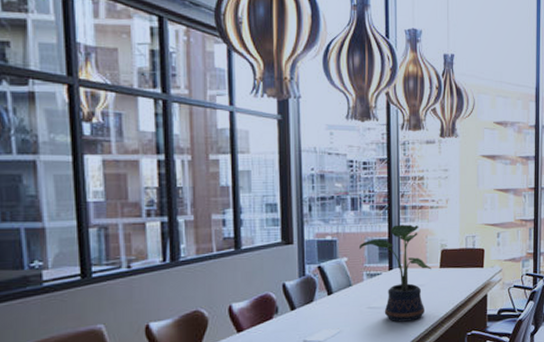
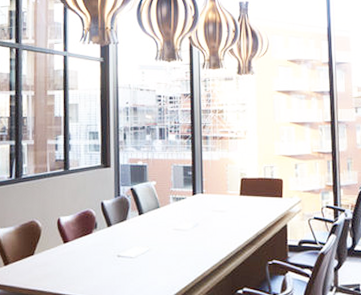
potted plant: present [358,224,431,322] -> none [165,153,232,245]

